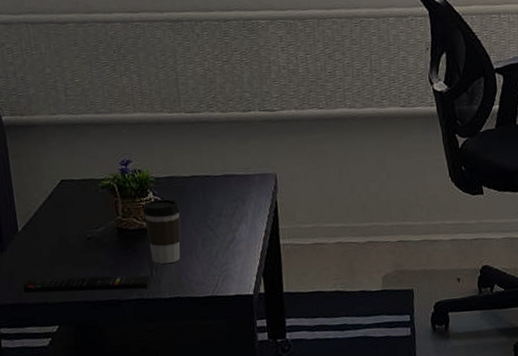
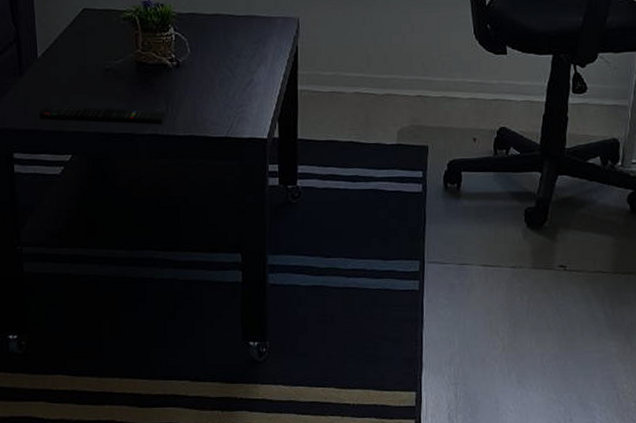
coffee cup: present [143,199,181,264] -> none [163,35,201,101]

